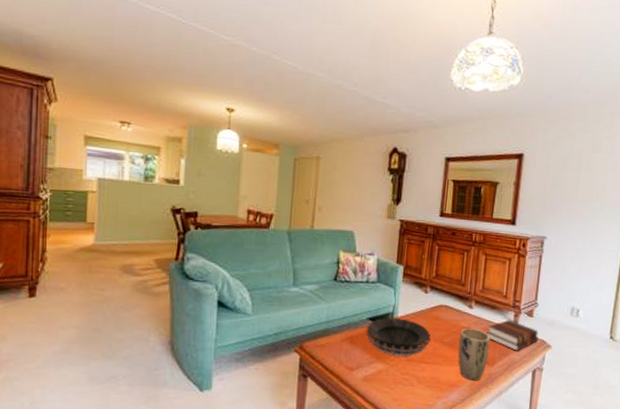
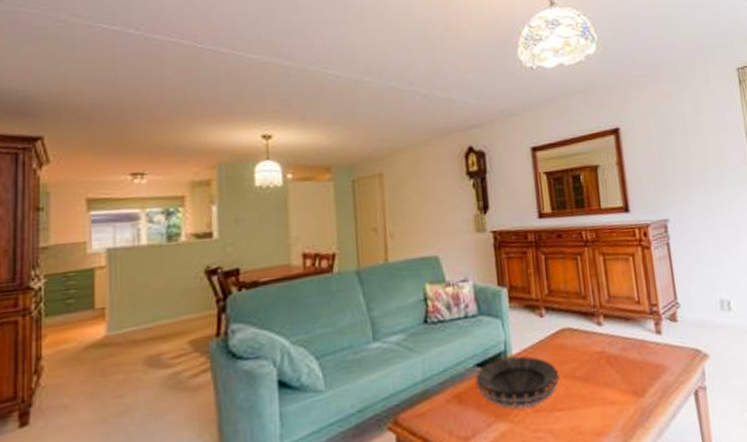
plant pot: present [458,328,490,381] -> none [594,351,637,423]
hardback book: present [486,319,539,351] -> none [625,330,692,370]

